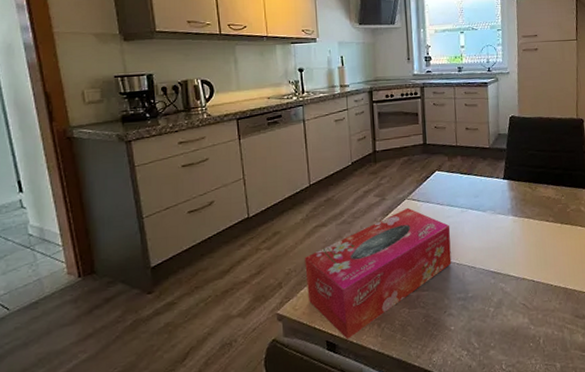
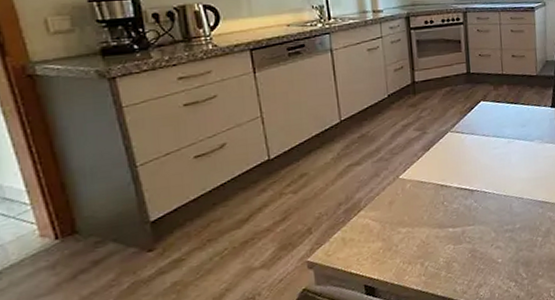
tissue box: present [305,207,452,339] -> none [337,140,498,282]

